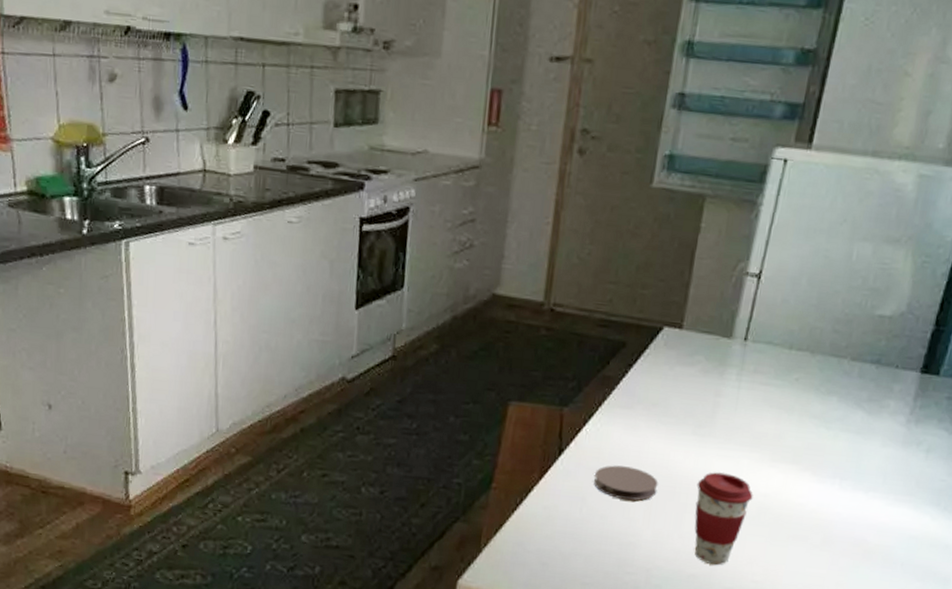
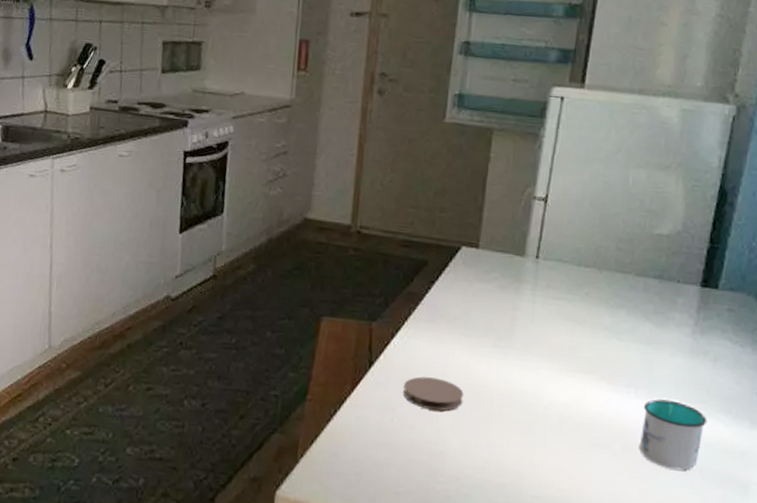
coffee cup: present [694,472,753,566] -> none [500,382,554,474]
mug: none [839,490,914,563] -> present [639,399,708,470]

